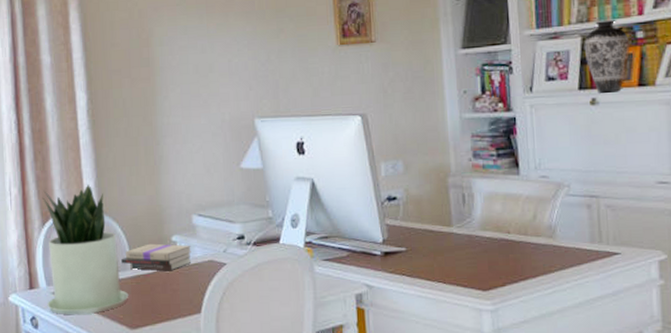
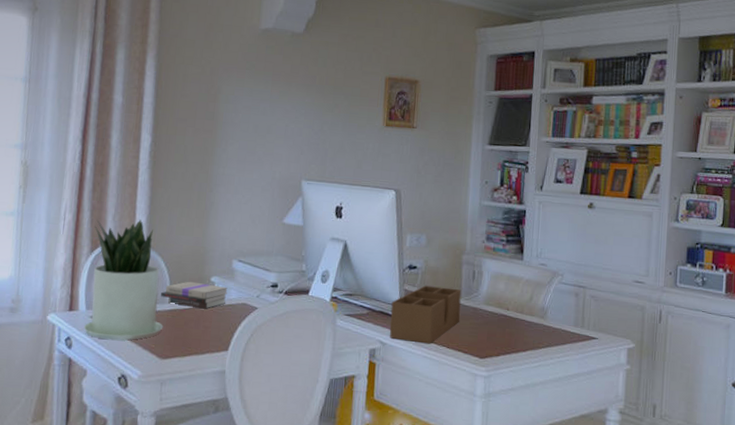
desk organizer: none [373,216,453,282] -> present [390,285,461,344]
decorative vase: present [584,20,630,94] -> none [588,138,625,201]

